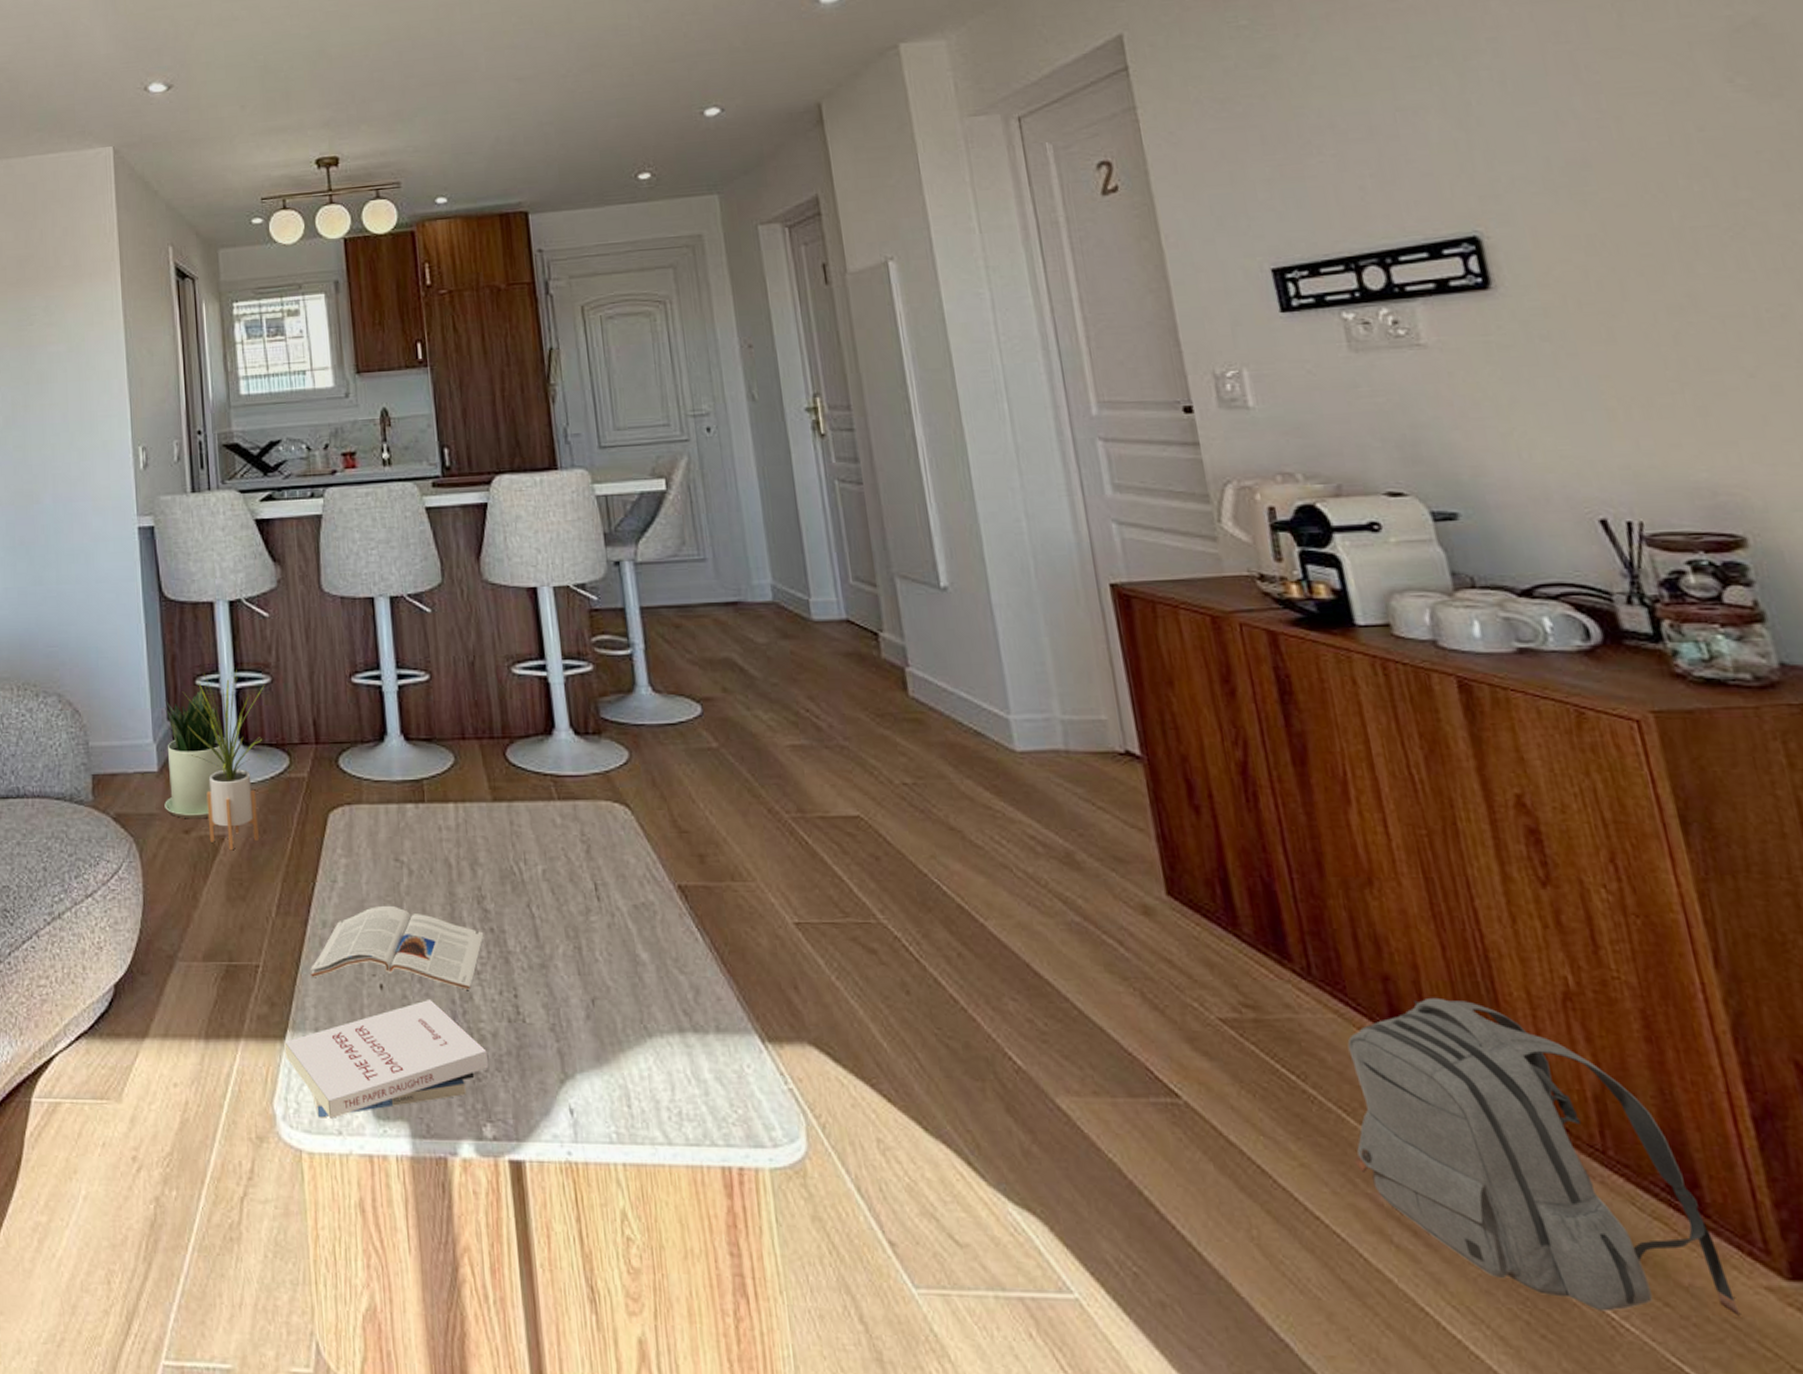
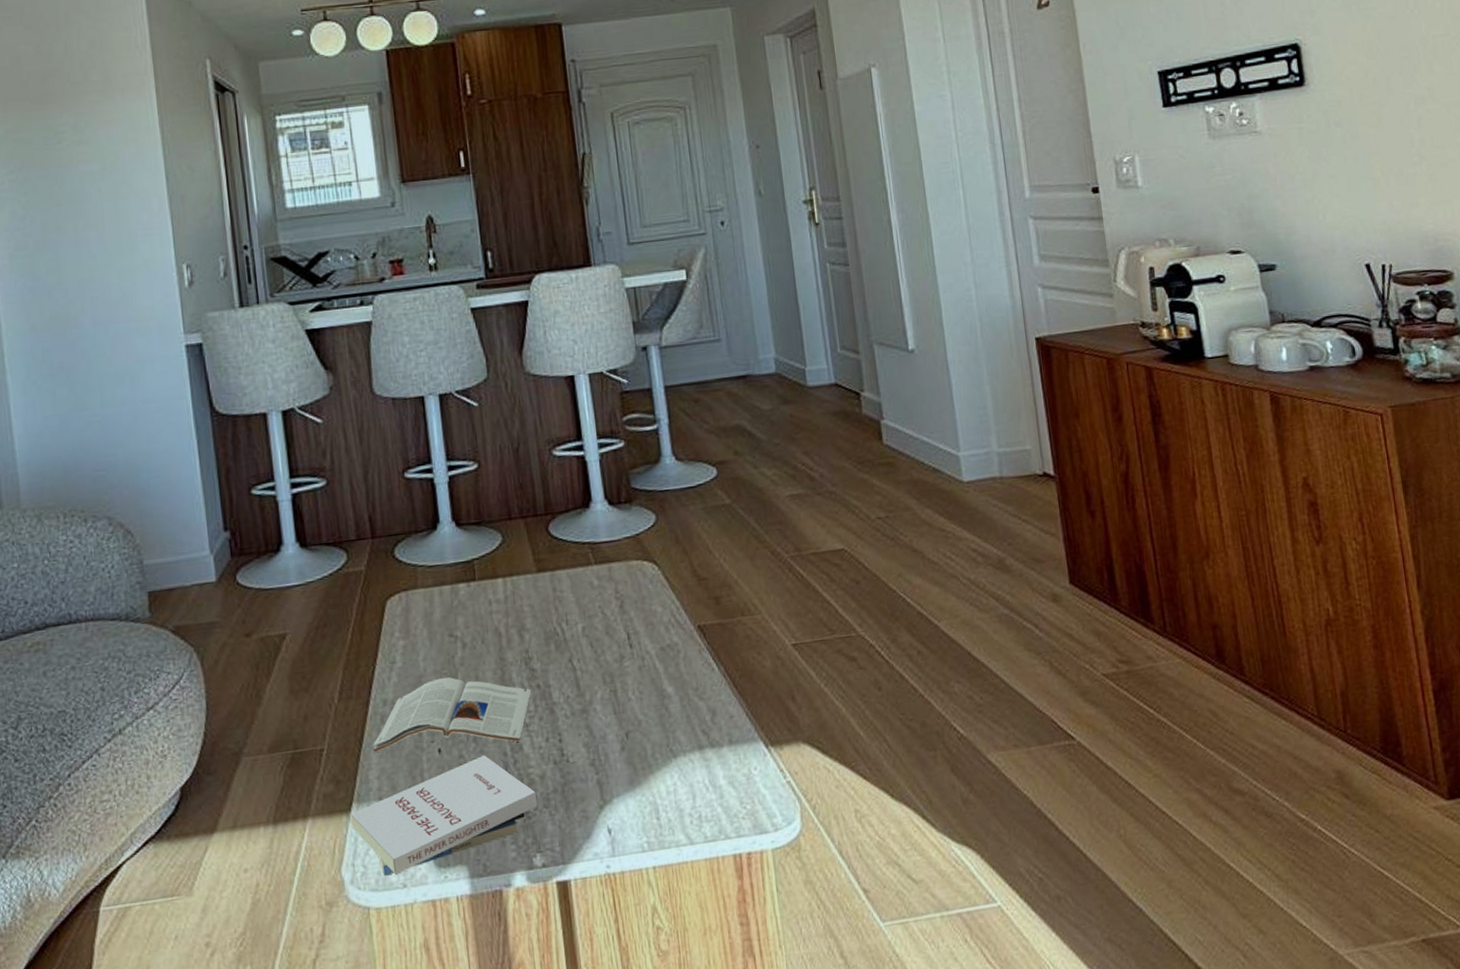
planter: present [164,690,227,819] -> none [220,498,285,623]
house plant: present [182,670,265,851] -> none [237,476,321,647]
backpack: present [1347,997,1740,1315] -> none [1188,636,1418,844]

